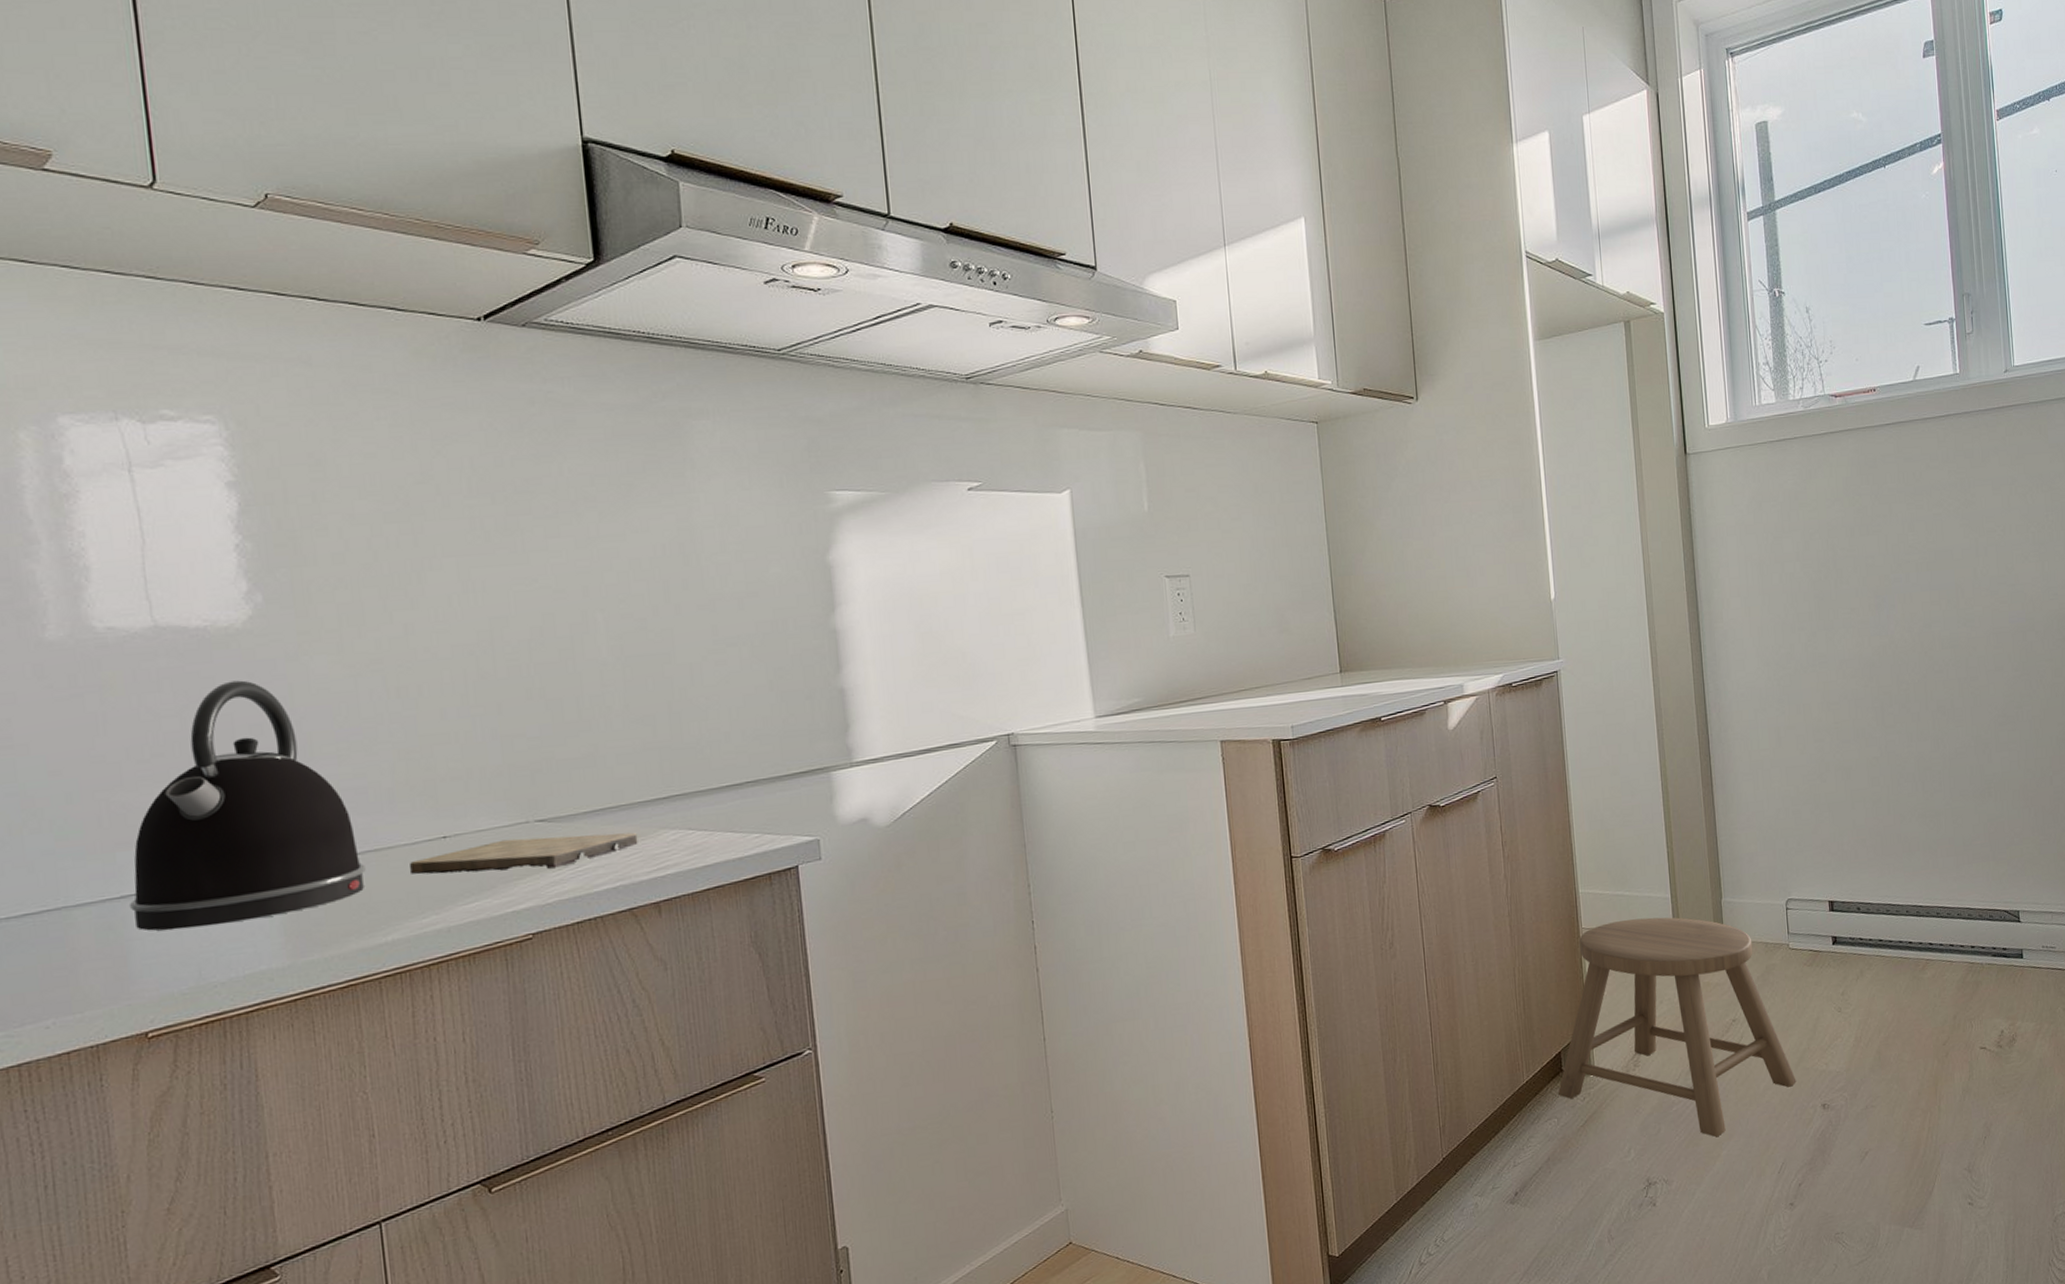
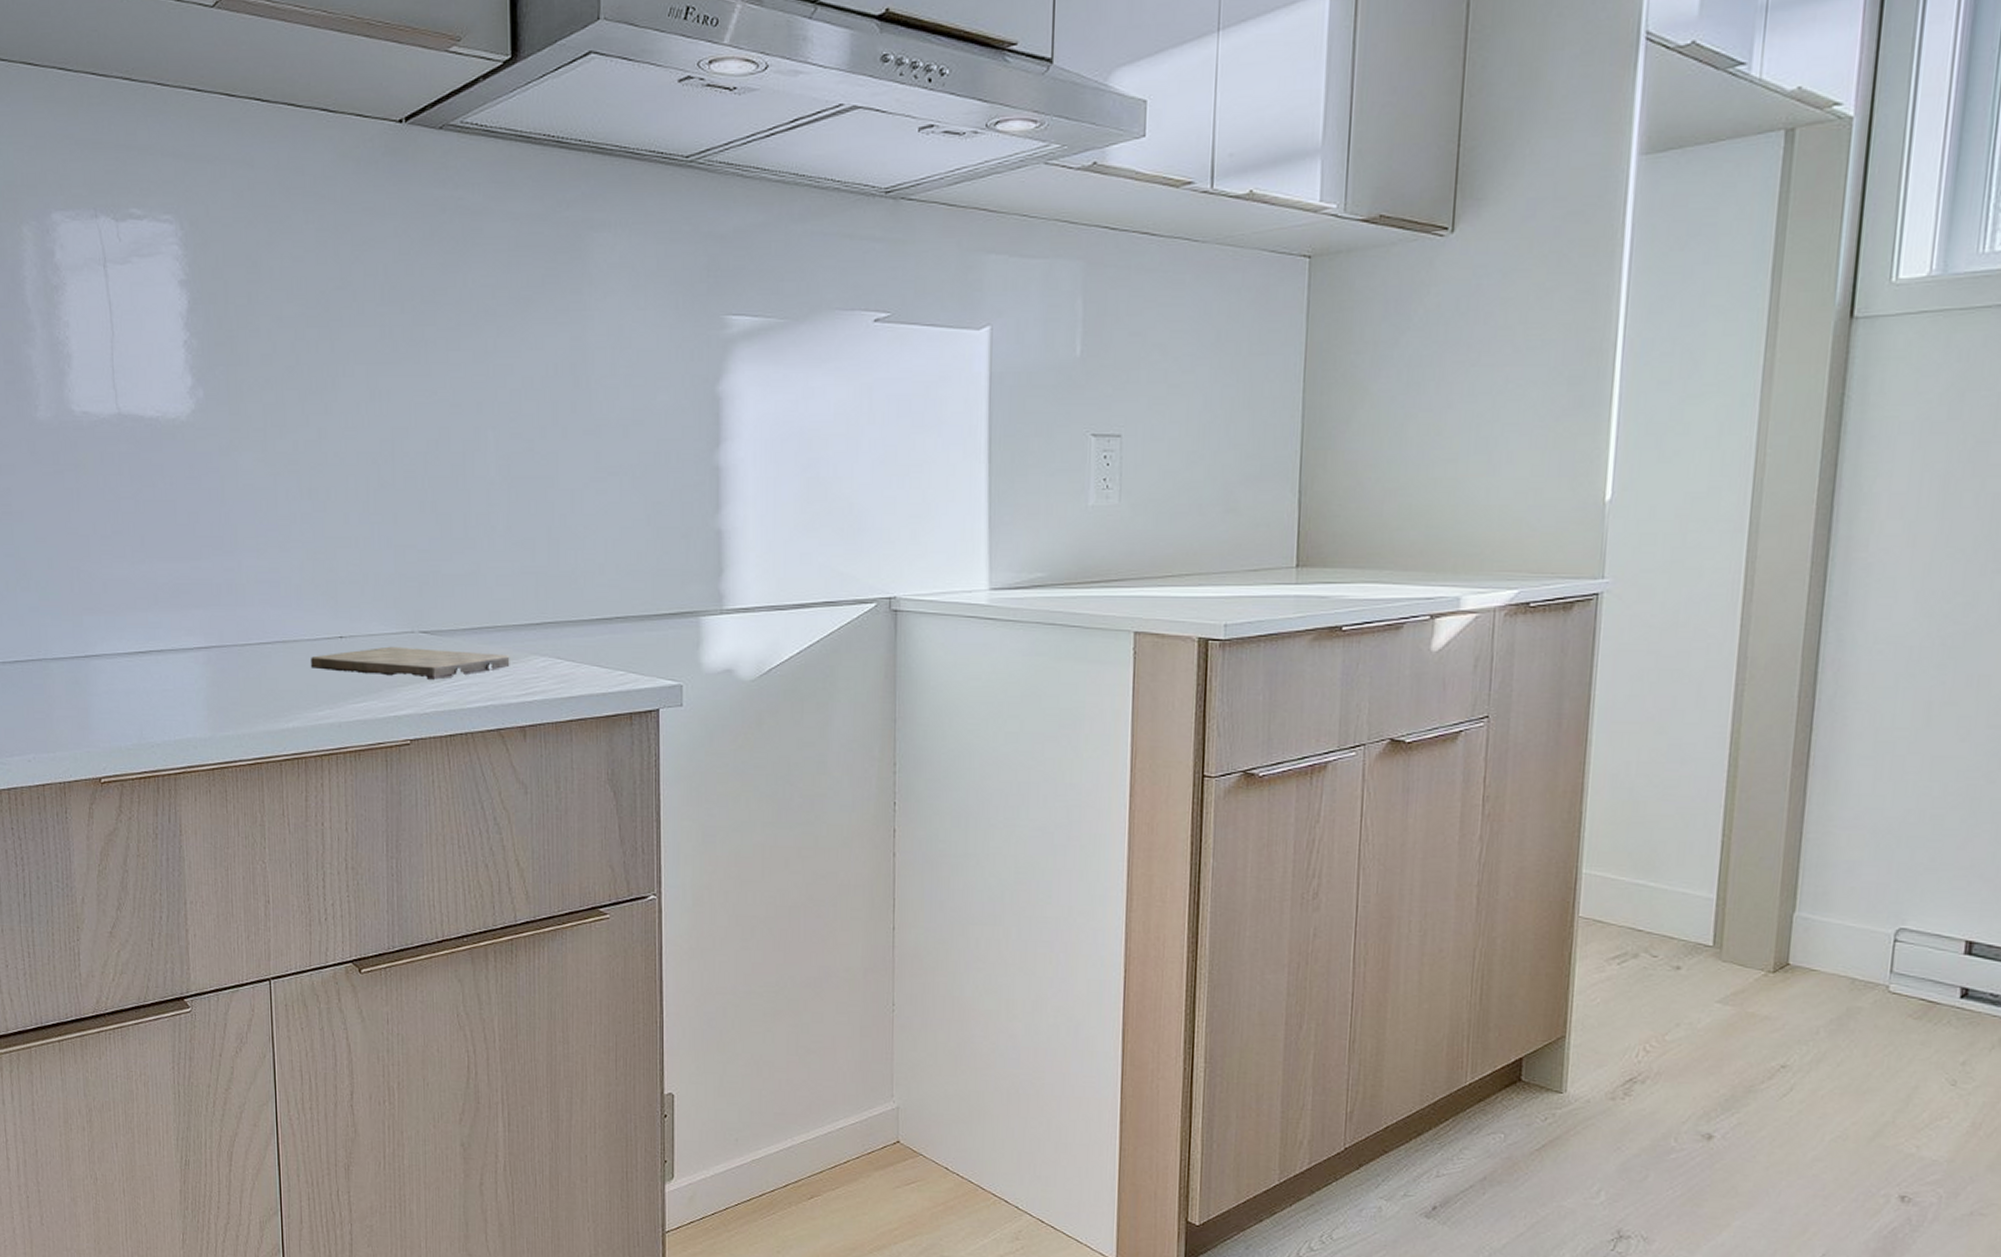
kettle: present [128,680,366,931] -> none [91,470,274,692]
stool: present [1557,917,1797,1138] -> none [1510,916,1866,1203]

